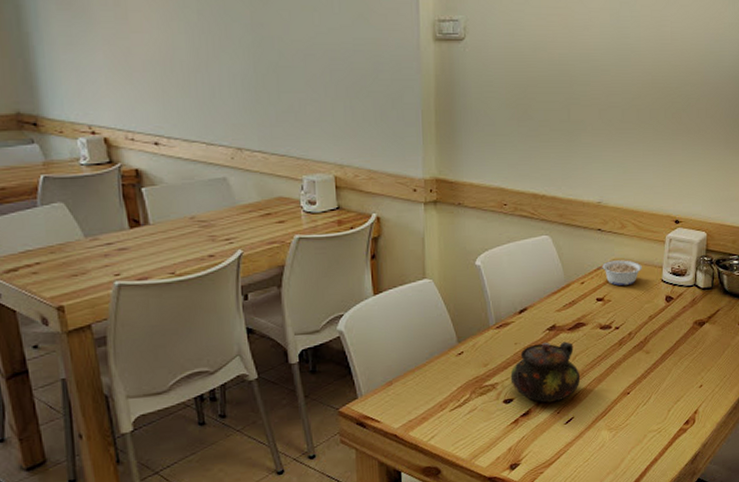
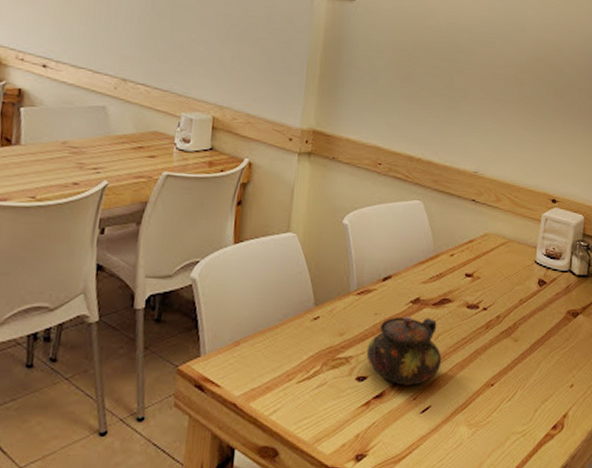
legume: present [597,260,642,286] -> none [468,234,515,263]

